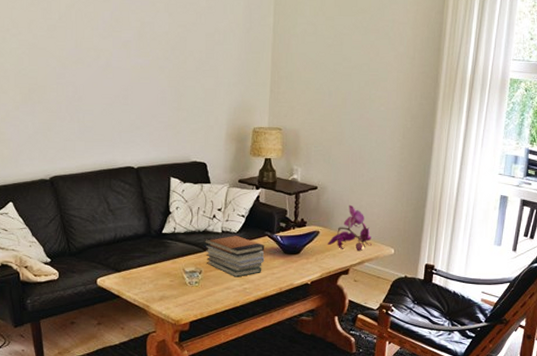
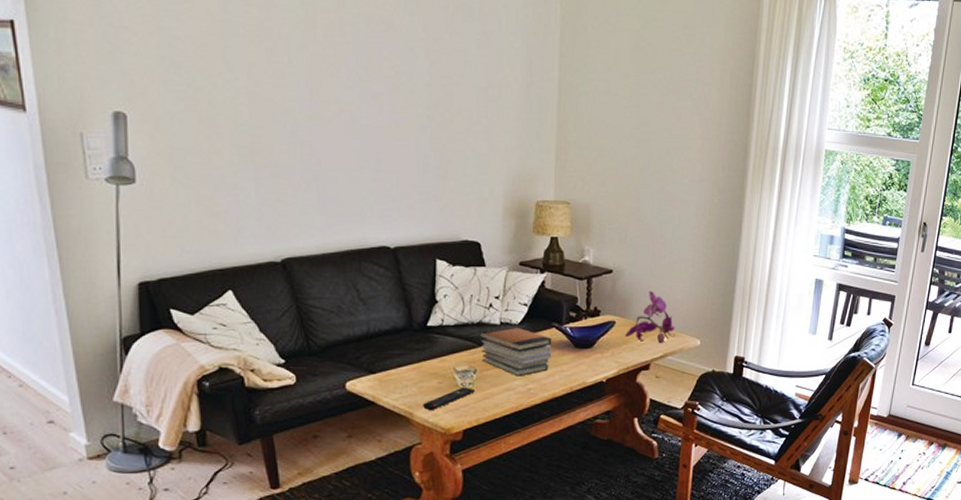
remote control: none [157,285,200,305] -> present [422,387,475,411]

